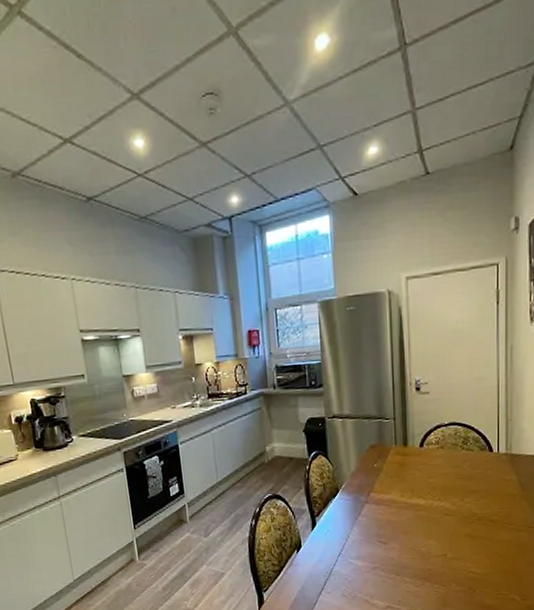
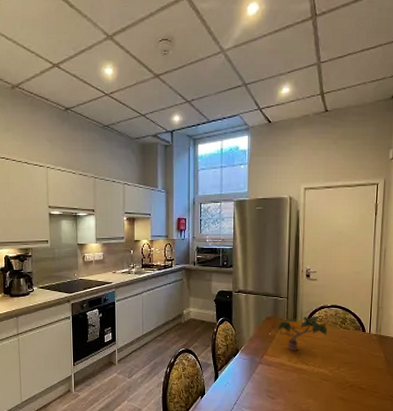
potted plant: none [384,437,446,483] -> present [277,316,327,350]

